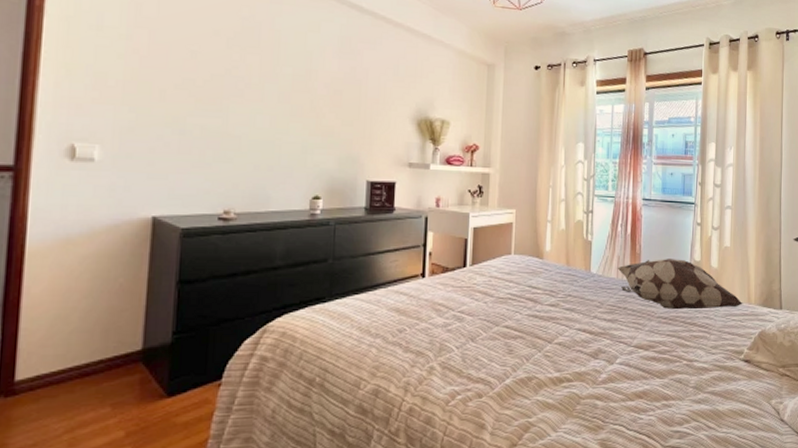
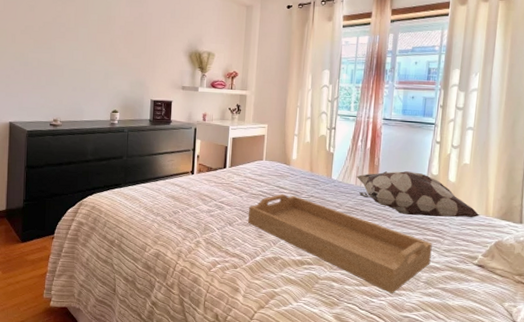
serving tray: none [494,294,699,406] -> present [247,193,432,294]

